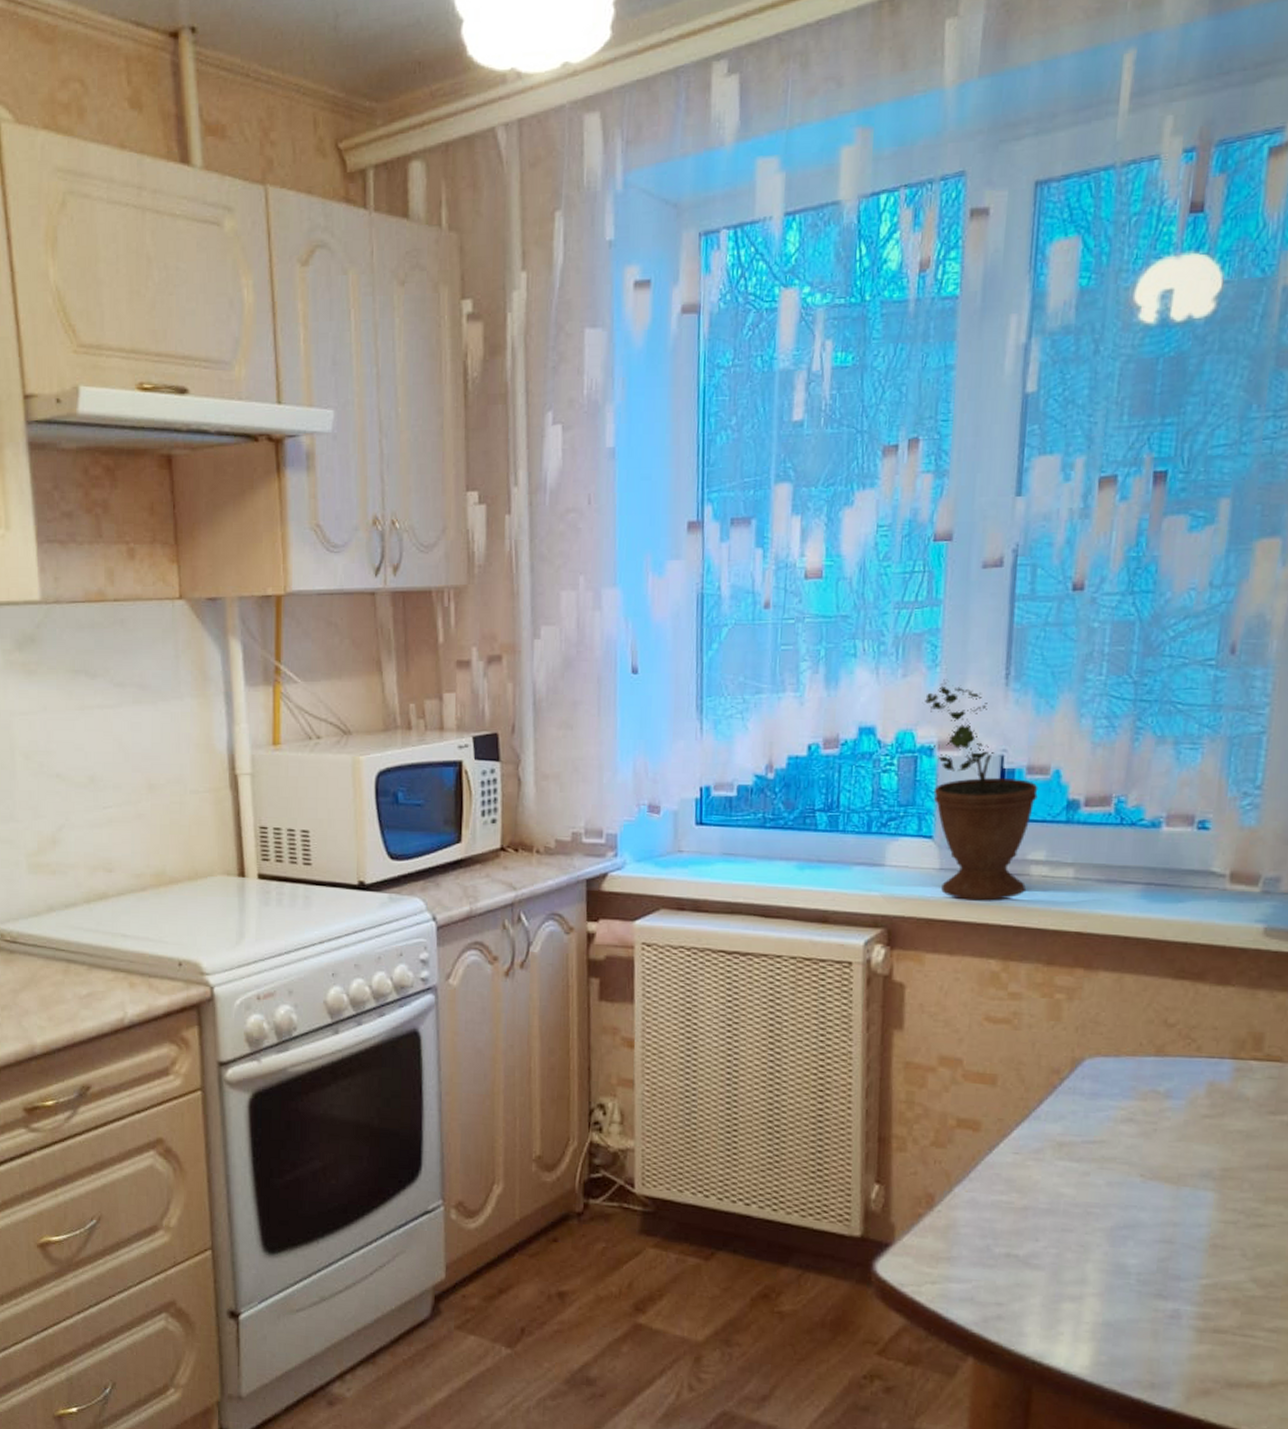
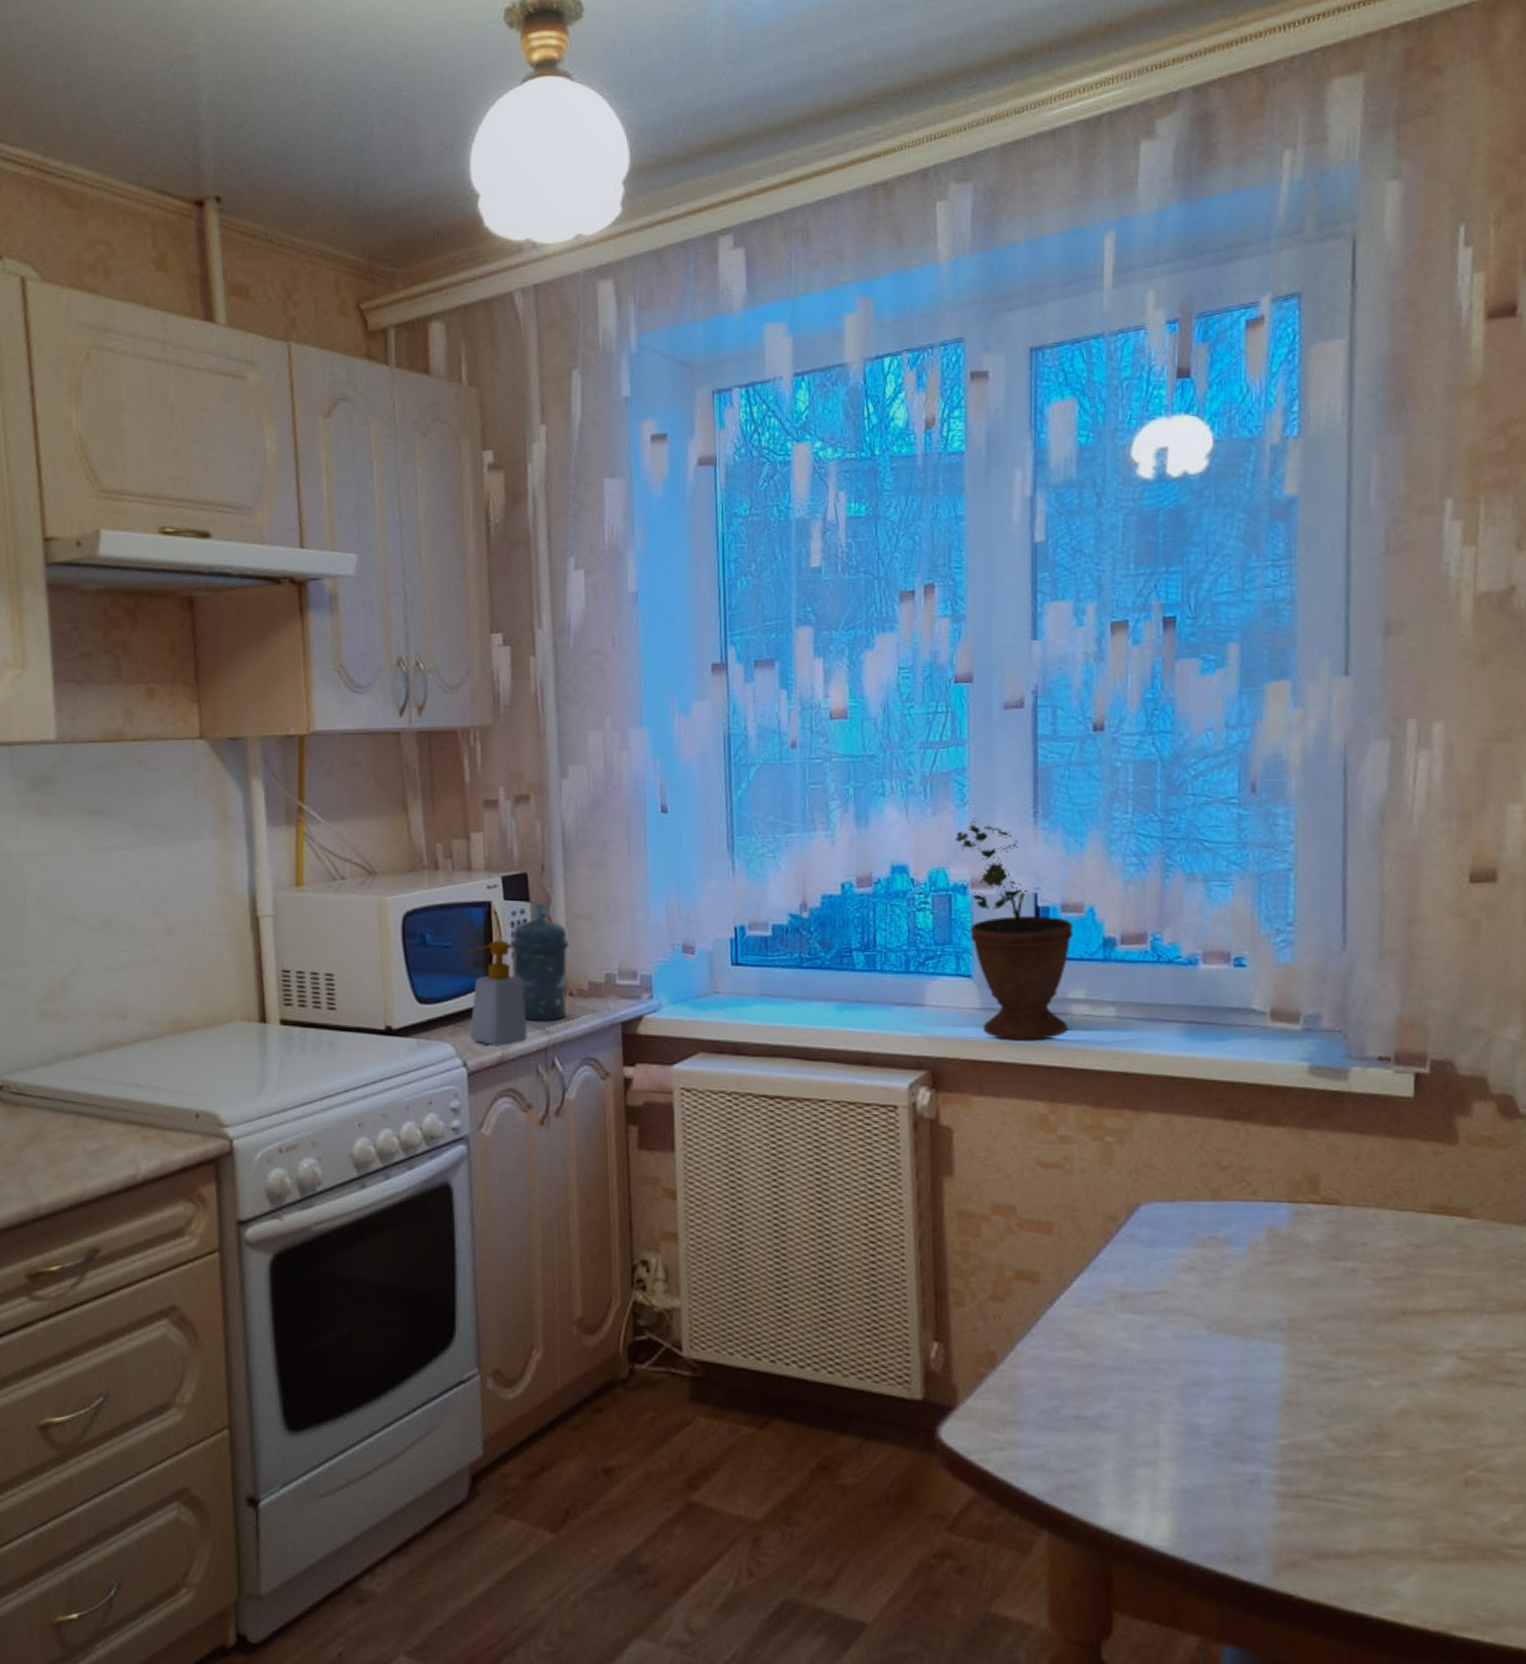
soap bottle: none [437,799,495,902] -> present [466,940,527,1047]
canister: none [480,763,537,878] -> present [510,903,569,1022]

